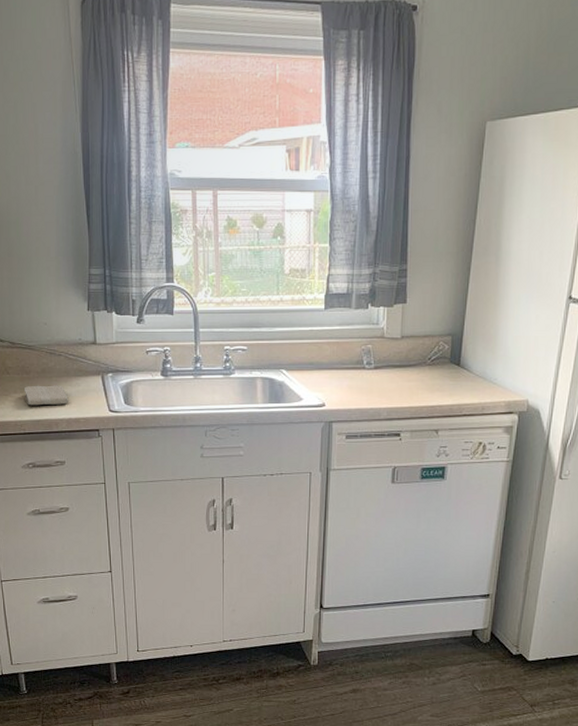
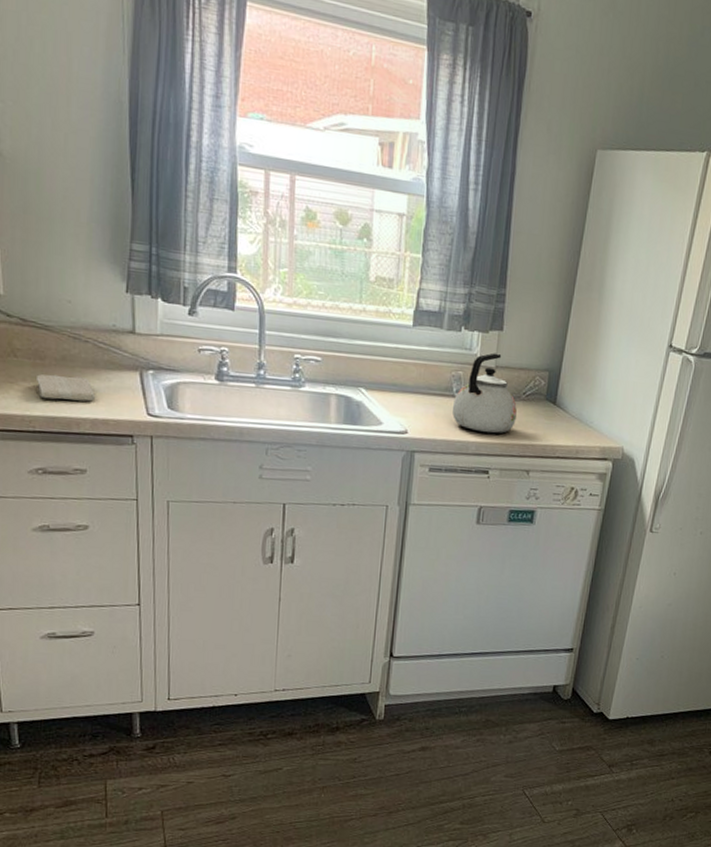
kettle: none [363,324,423,399] -> present [452,353,517,434]

